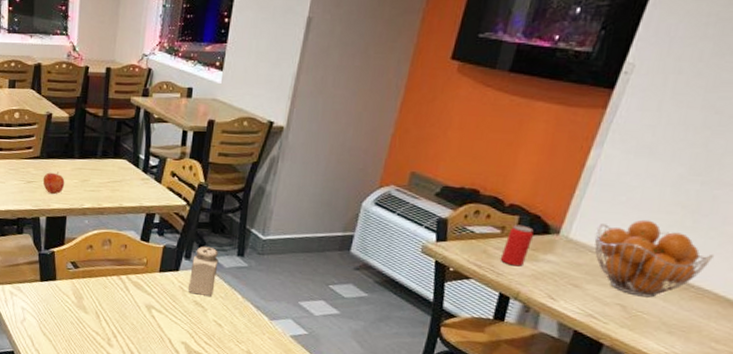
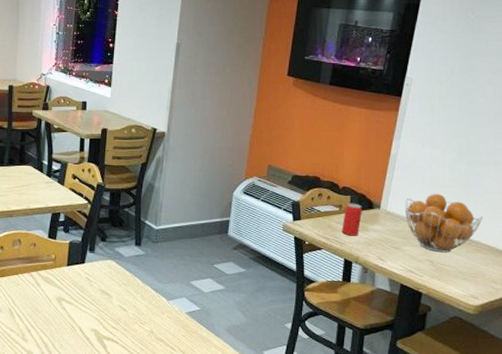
salt shaker: present [188,246,219,296] -> none [95,239,119,284]

